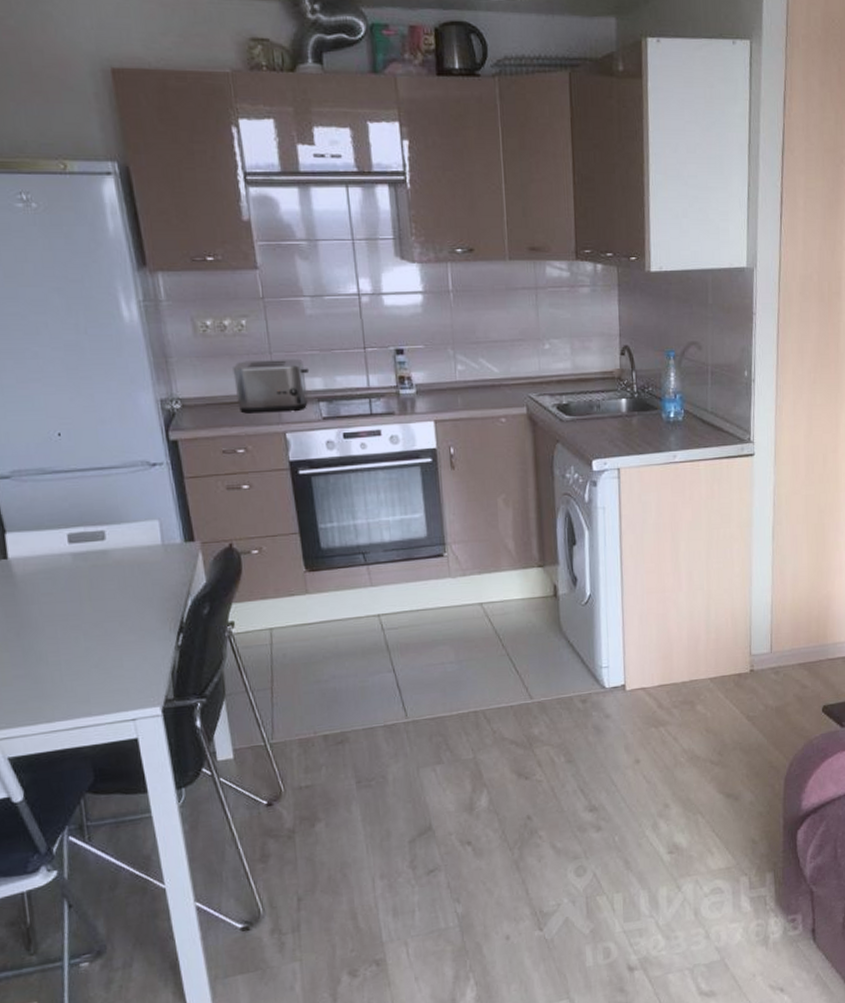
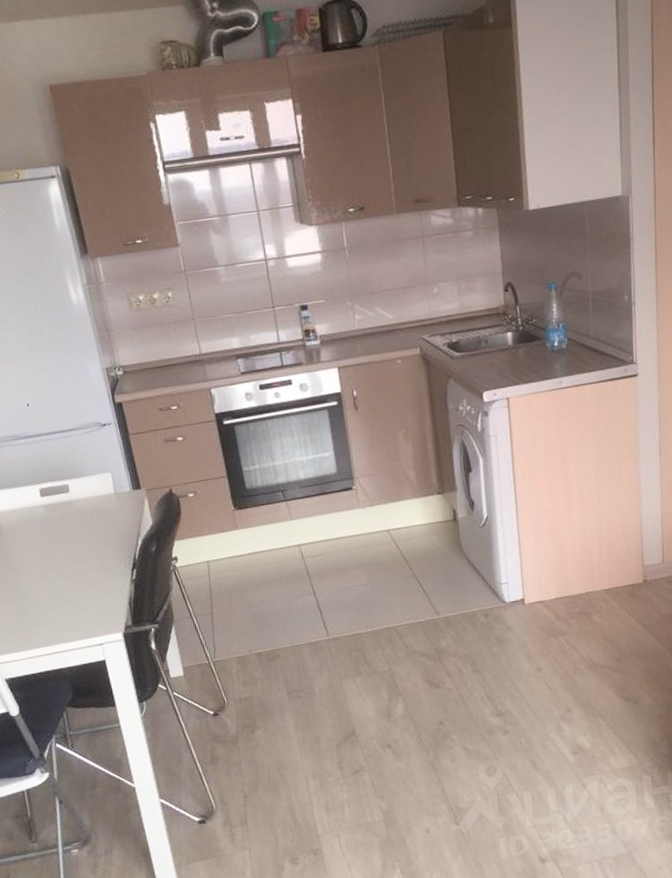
toaster: present [233,358,310,414] -> none [163,322,228,375]

